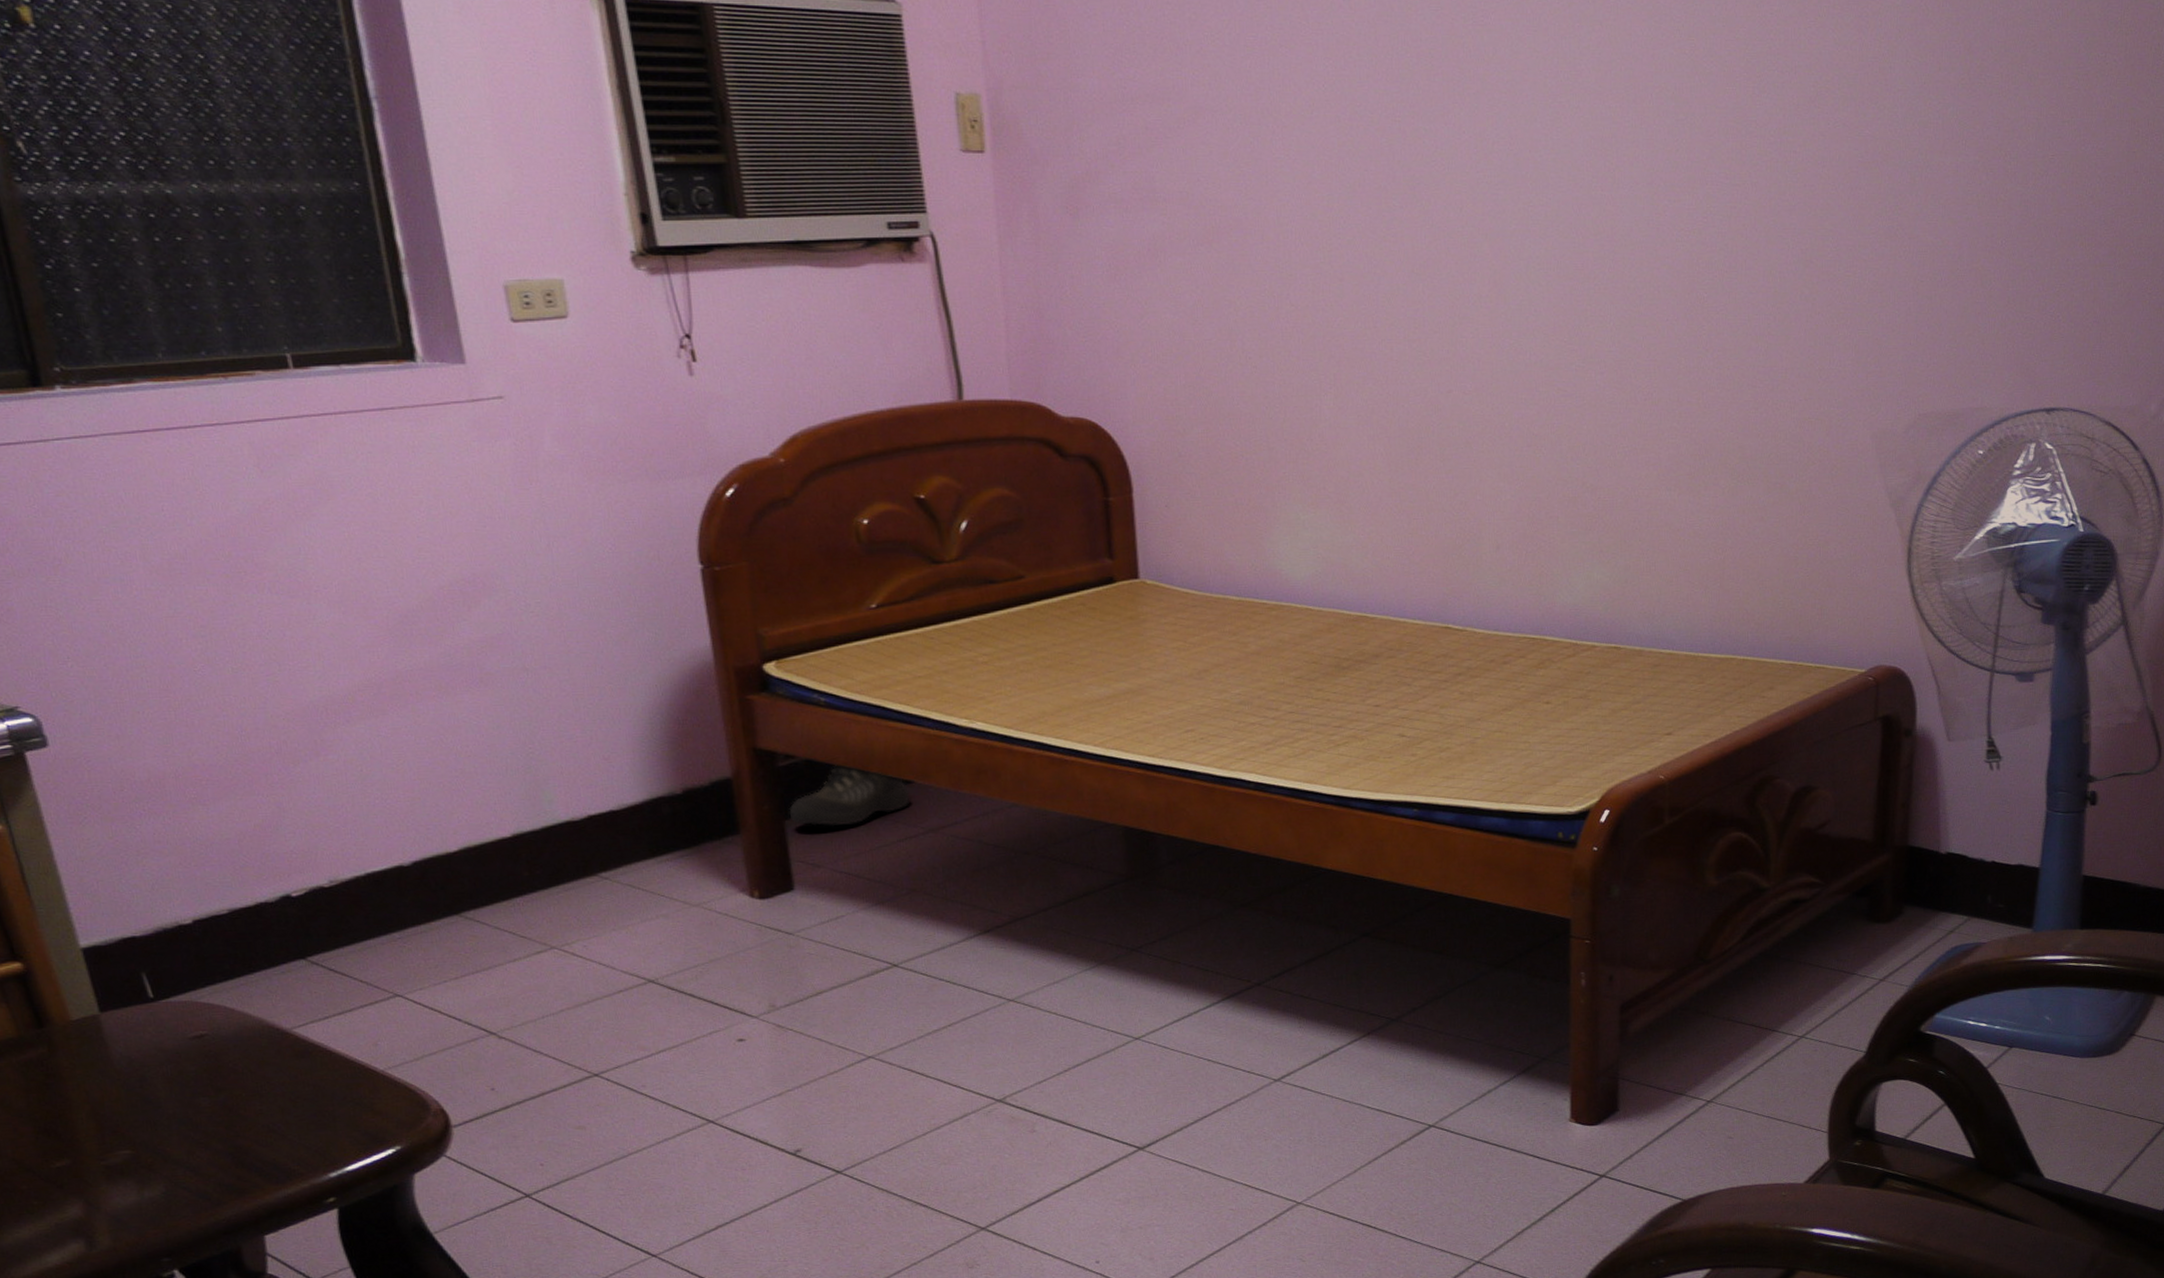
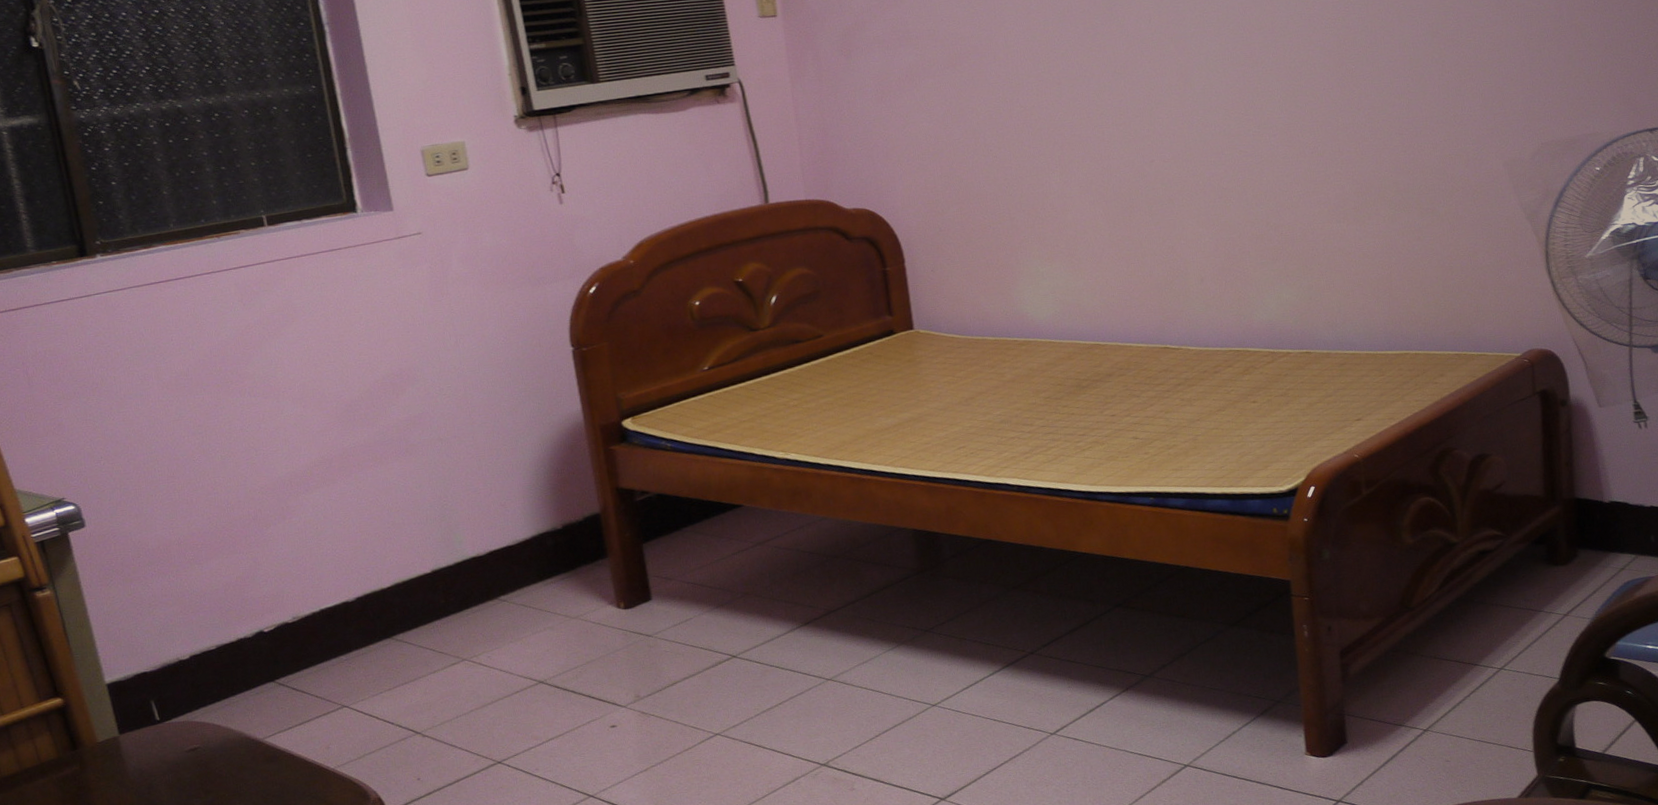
shoe: present [789,765,910,827] -> none [645,496,741,547]

